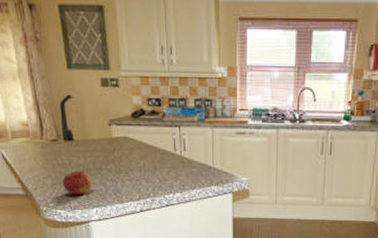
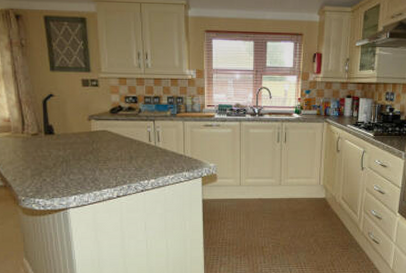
apple: present [62,170,93,195] -> none [42,161,72,184]

